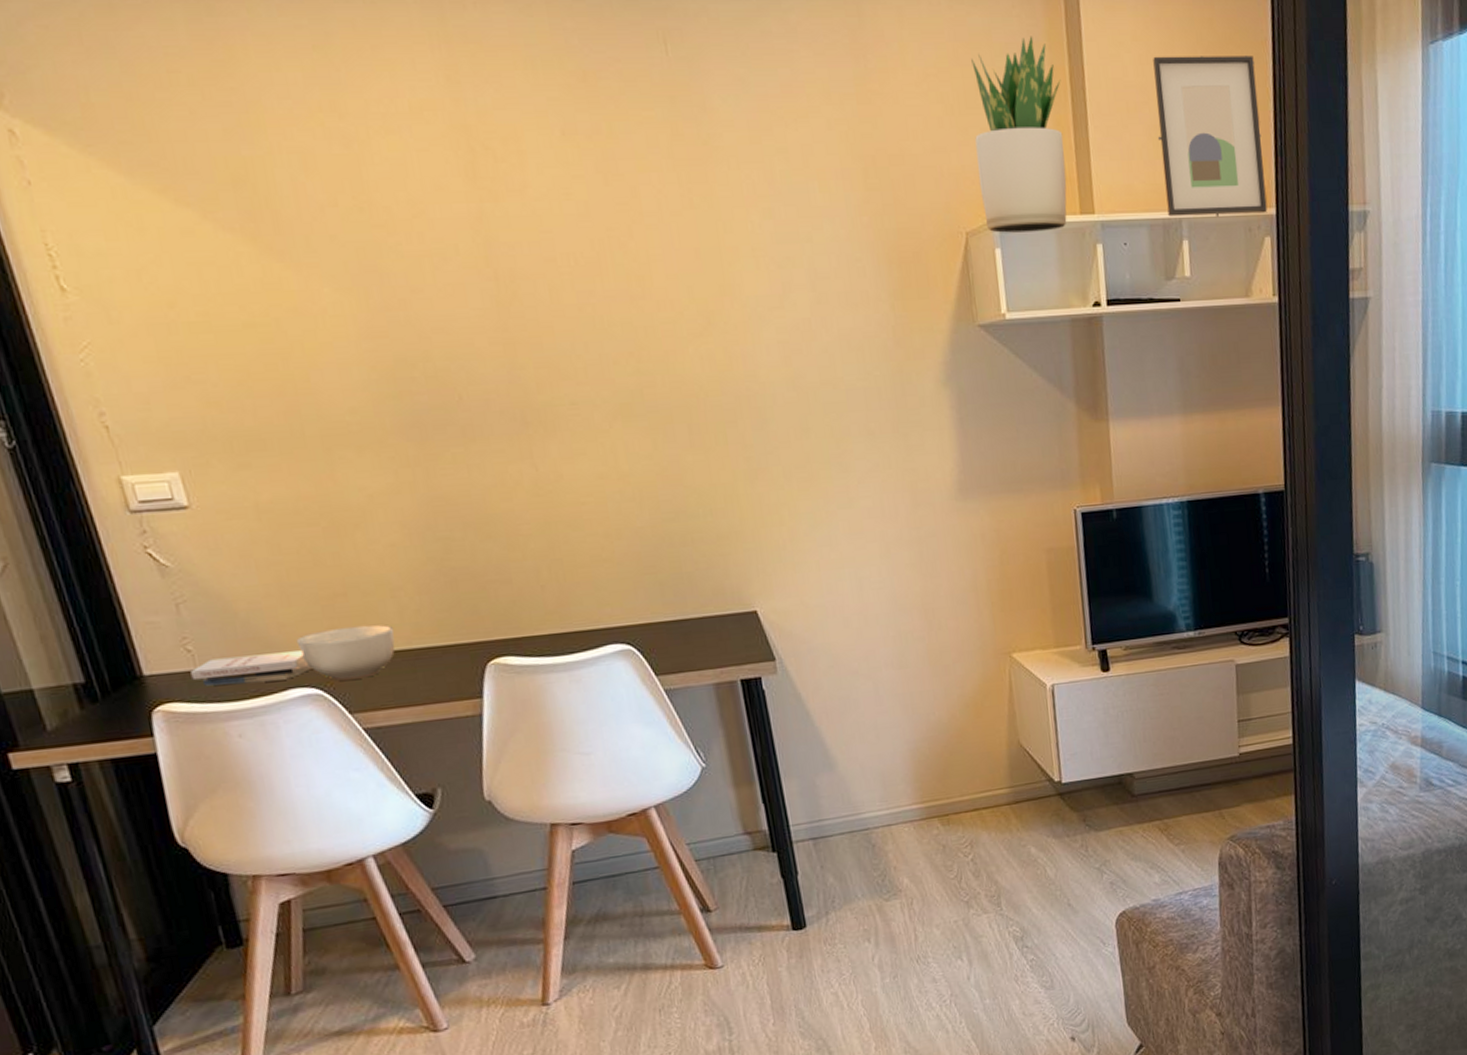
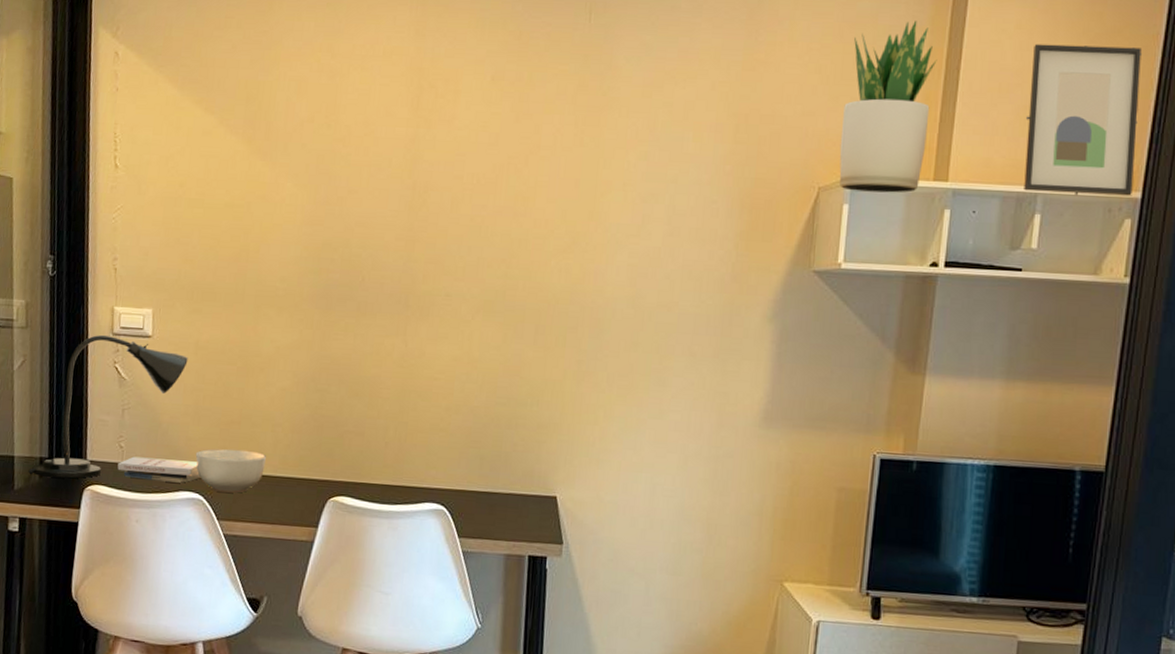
desk lamp: none [60,515,251,709] -> present [28,335,188,479]

